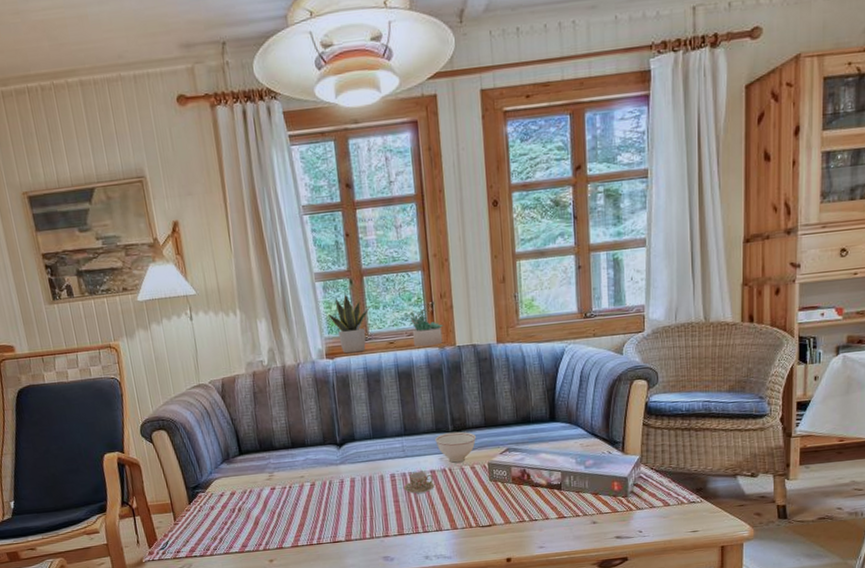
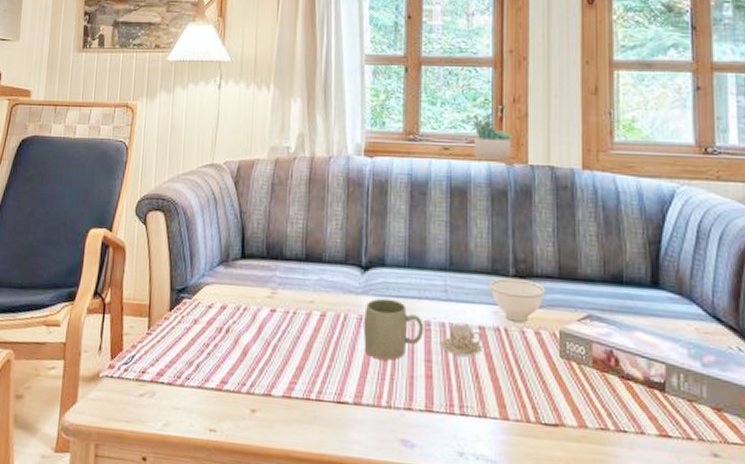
potted plant: present [328,293,372,355] -> none [374,81,428,156]
mug: none [344,463,390,508] -> present [364,298,423,361]

